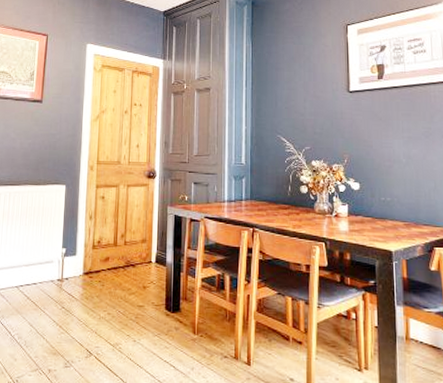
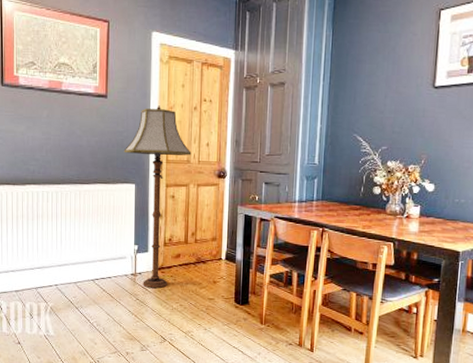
floor lamp: none [56,109,122,295] -> present [124,105,191,289]

